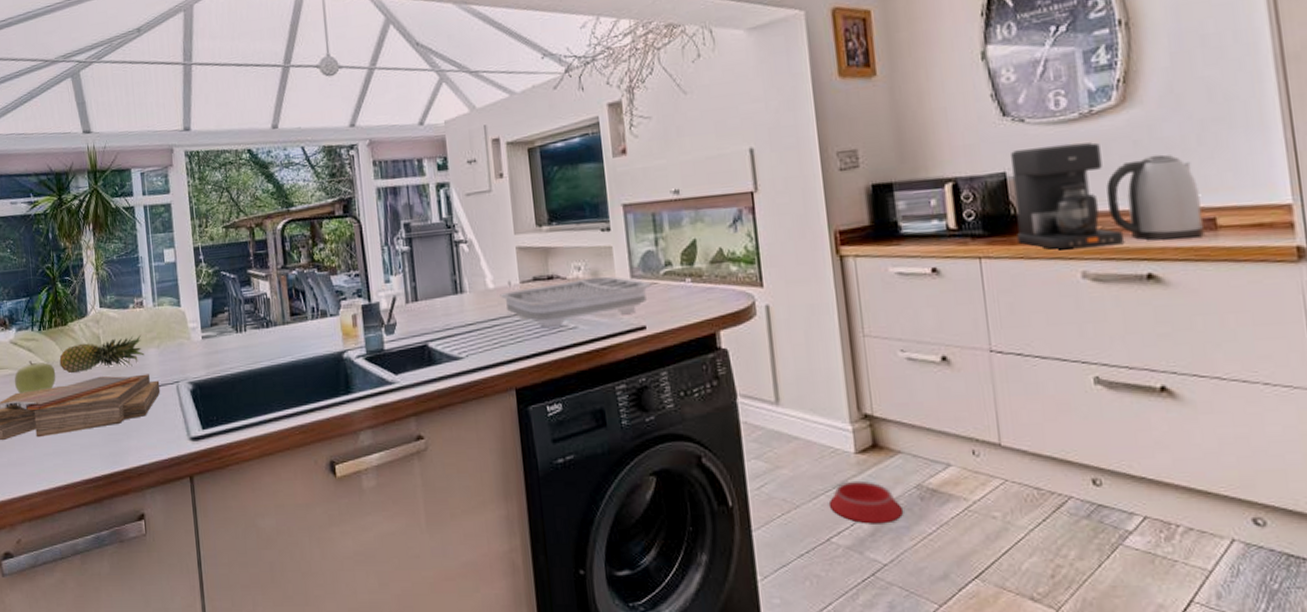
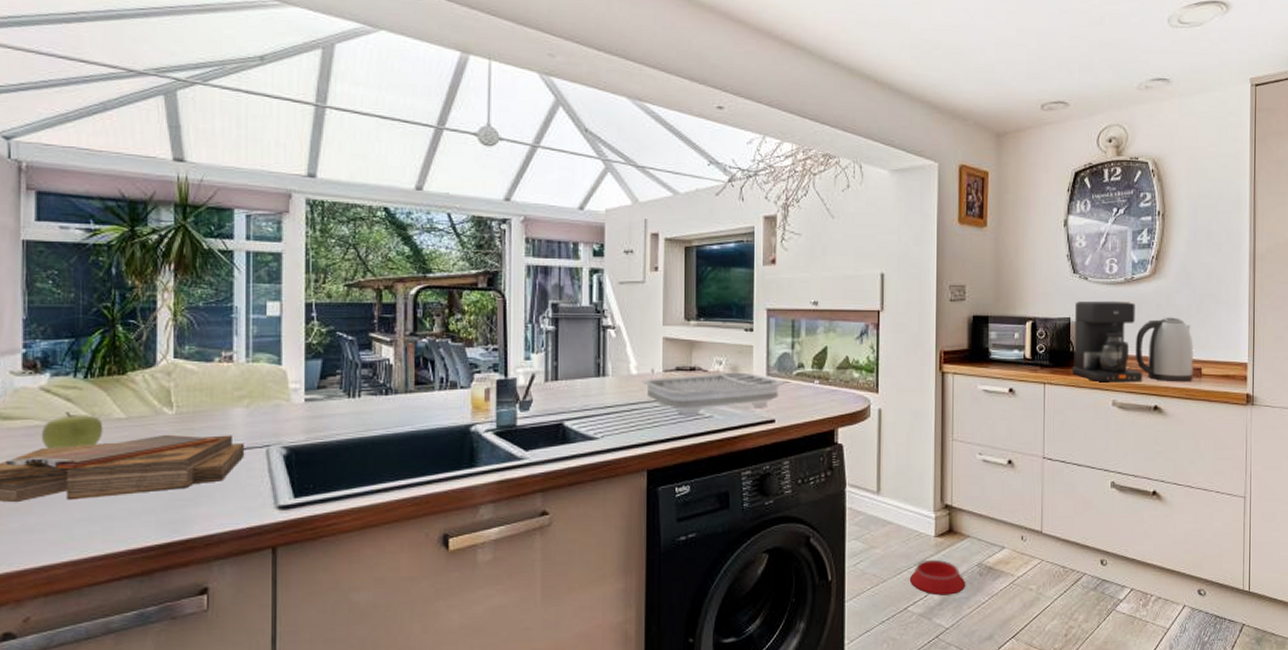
fruit: present [59,334,145,373] -> none [110,392,229,428]

